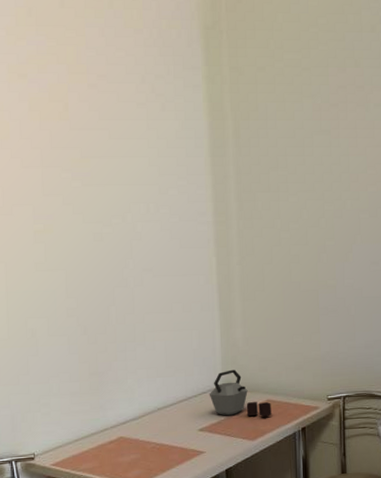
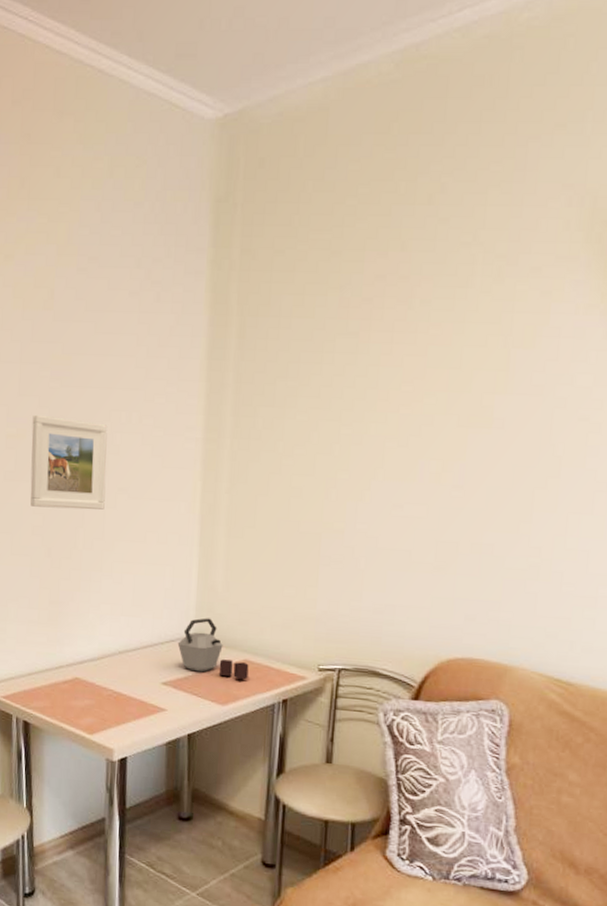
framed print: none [58,211,133,292] -> present [30,414,108,510]

